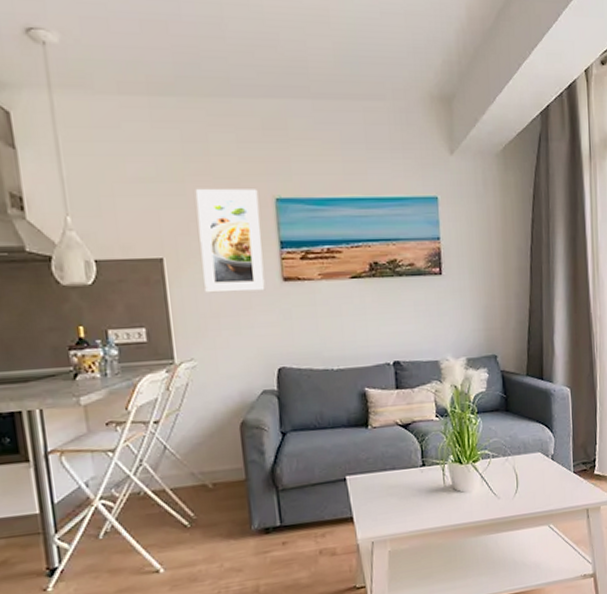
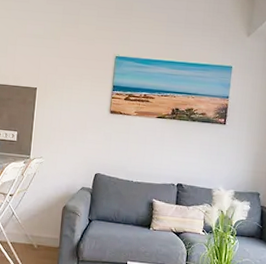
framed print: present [195,188,266,293] -> none [58,44,105,118]

